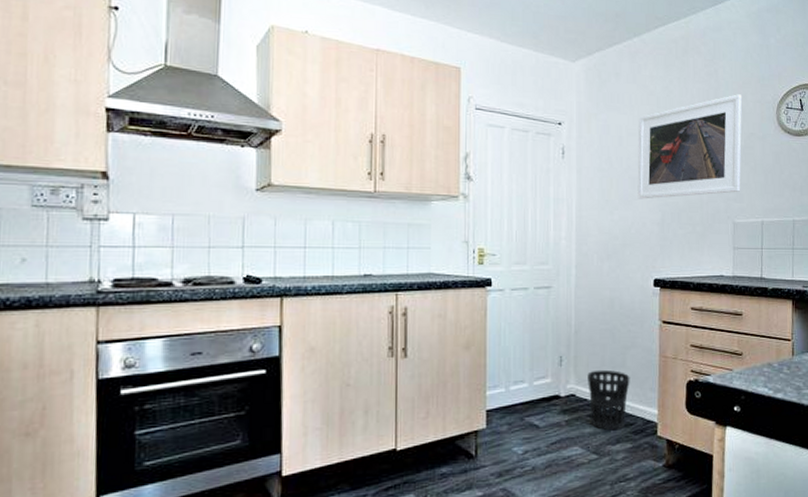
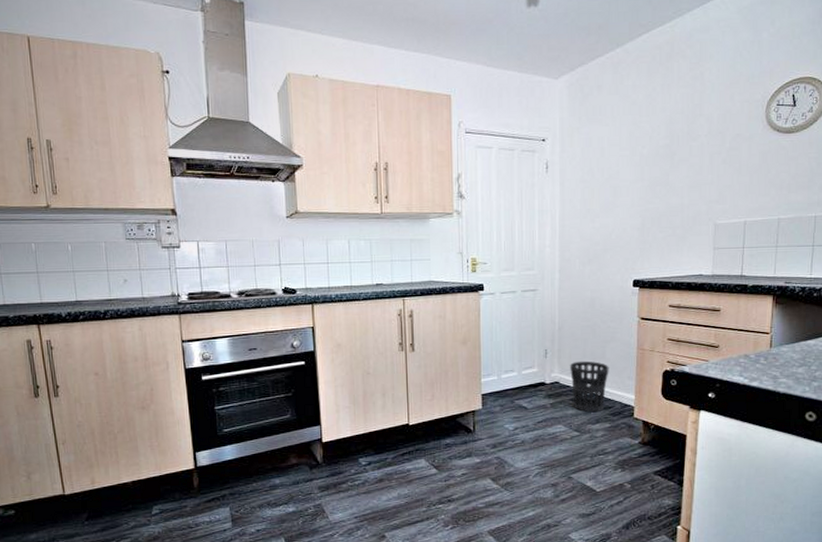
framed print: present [637,94,742,199] -> none [618,95,729,207]

